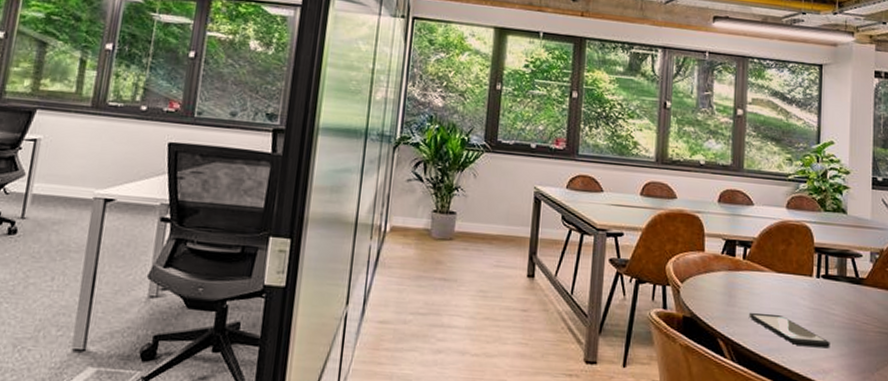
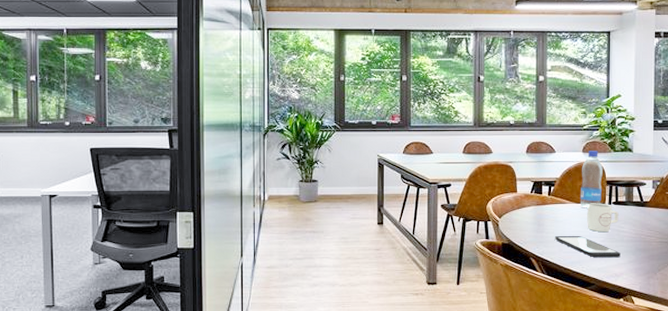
bottle: none [781,207,810,282] -> present [580,151,603,209]
mug: none [789,273,829,314] -> present [587,203,619,233]

